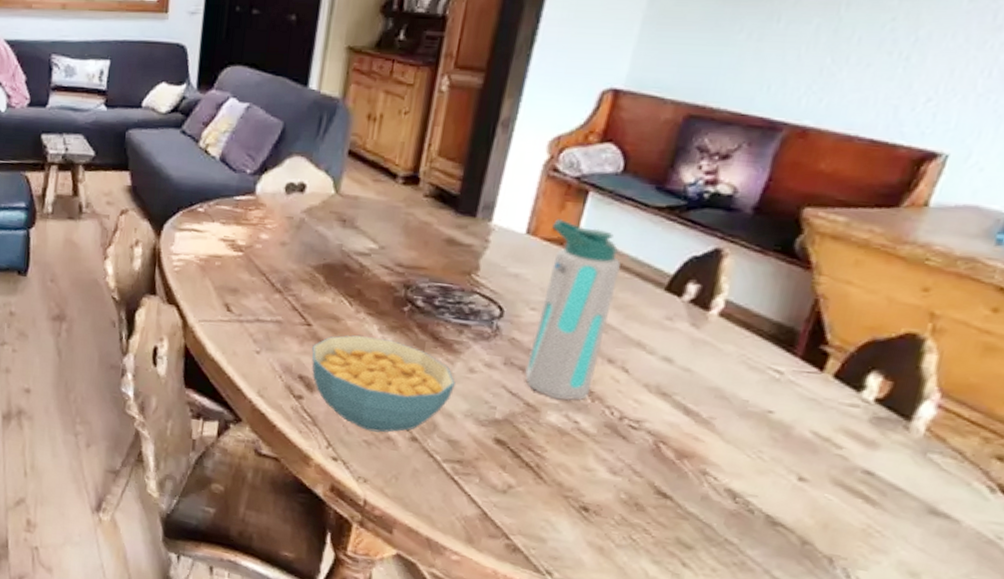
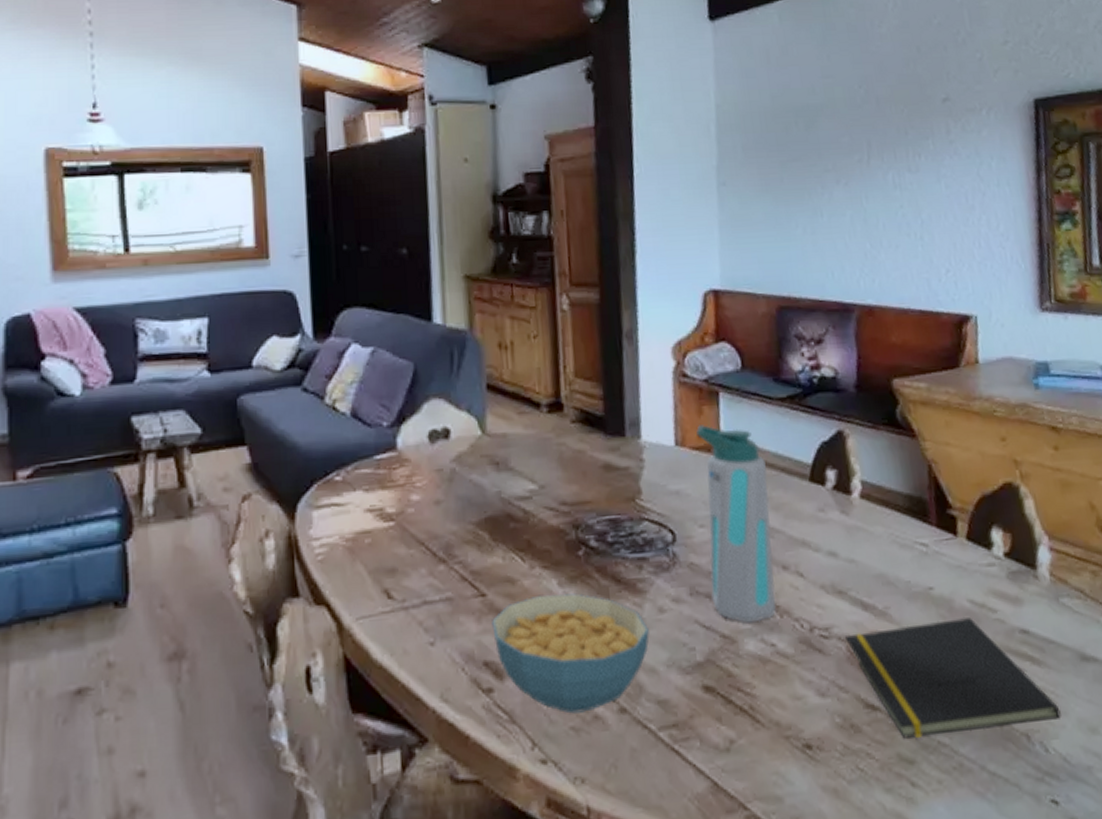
notepad: none [655,431,881,555] -> present [845,617,1061,739]

